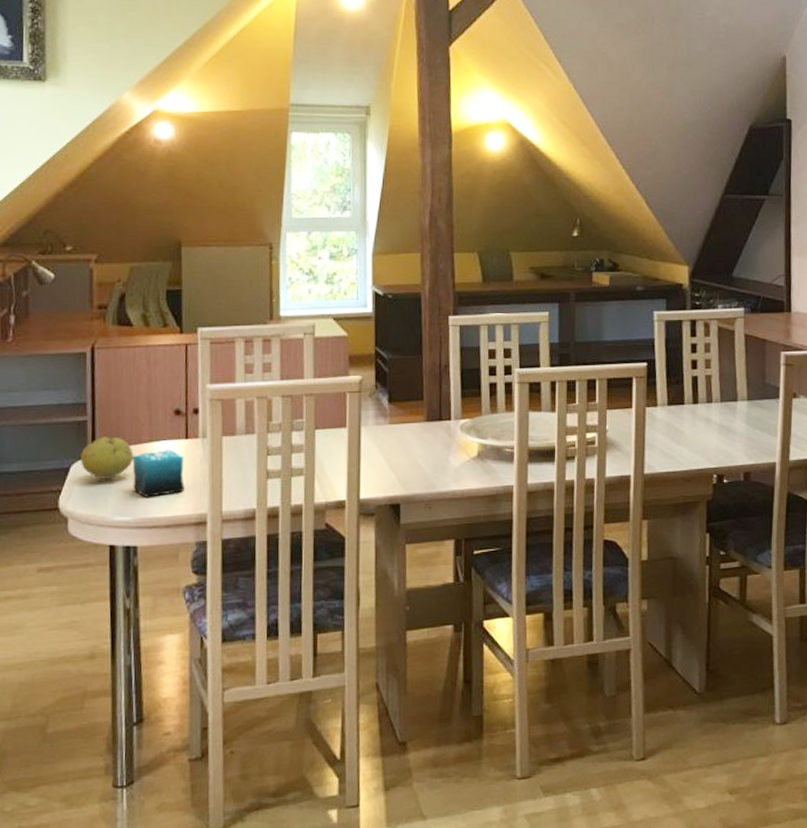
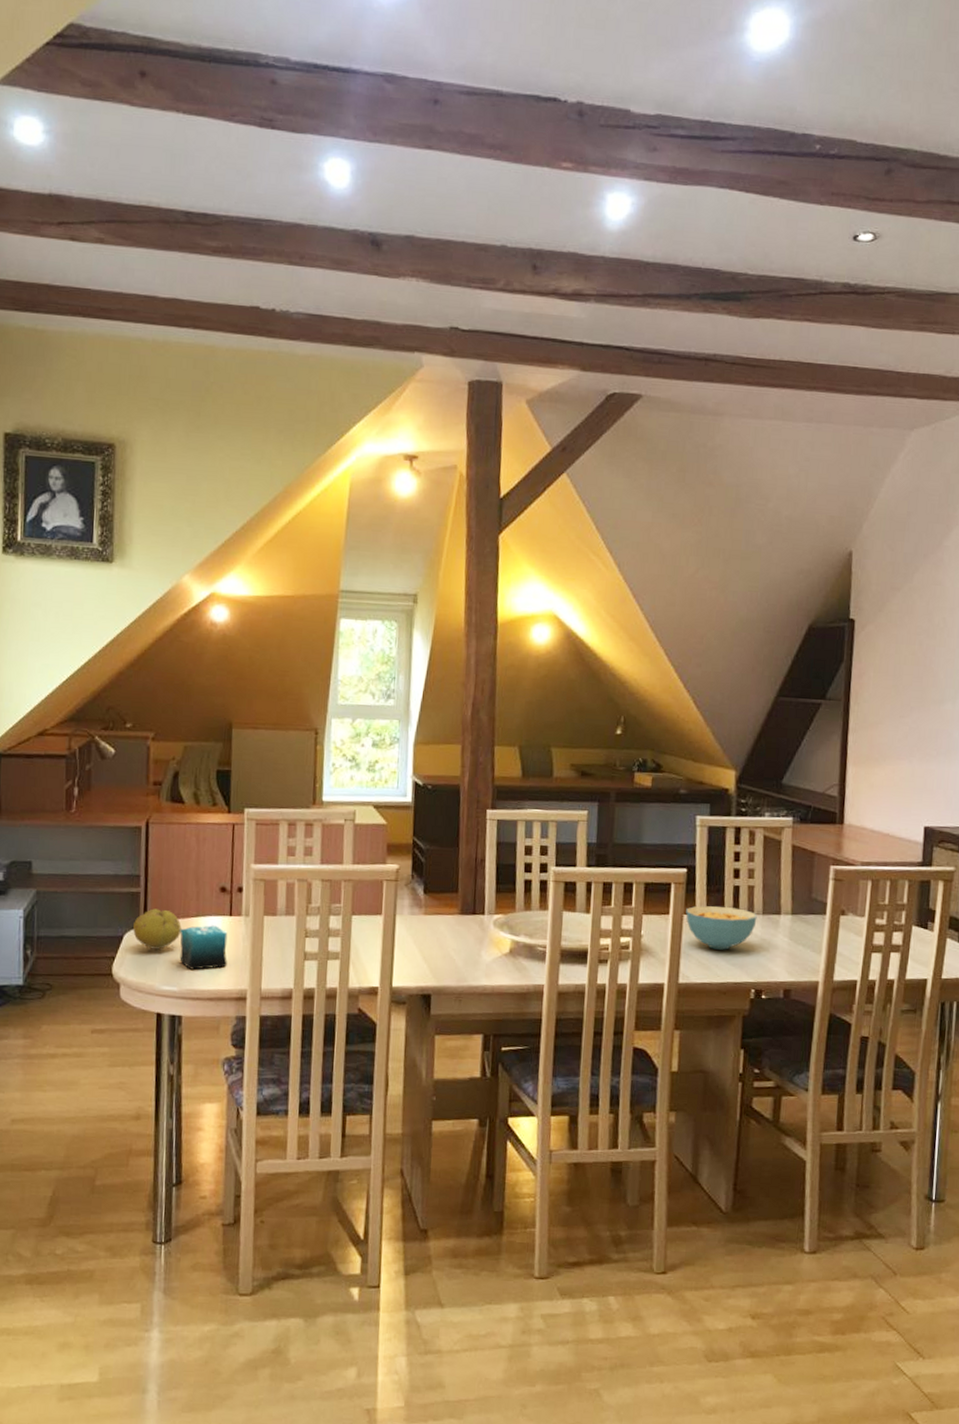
cereal bowl: none [648,398,716,439] -> present [686,906,757,950]

